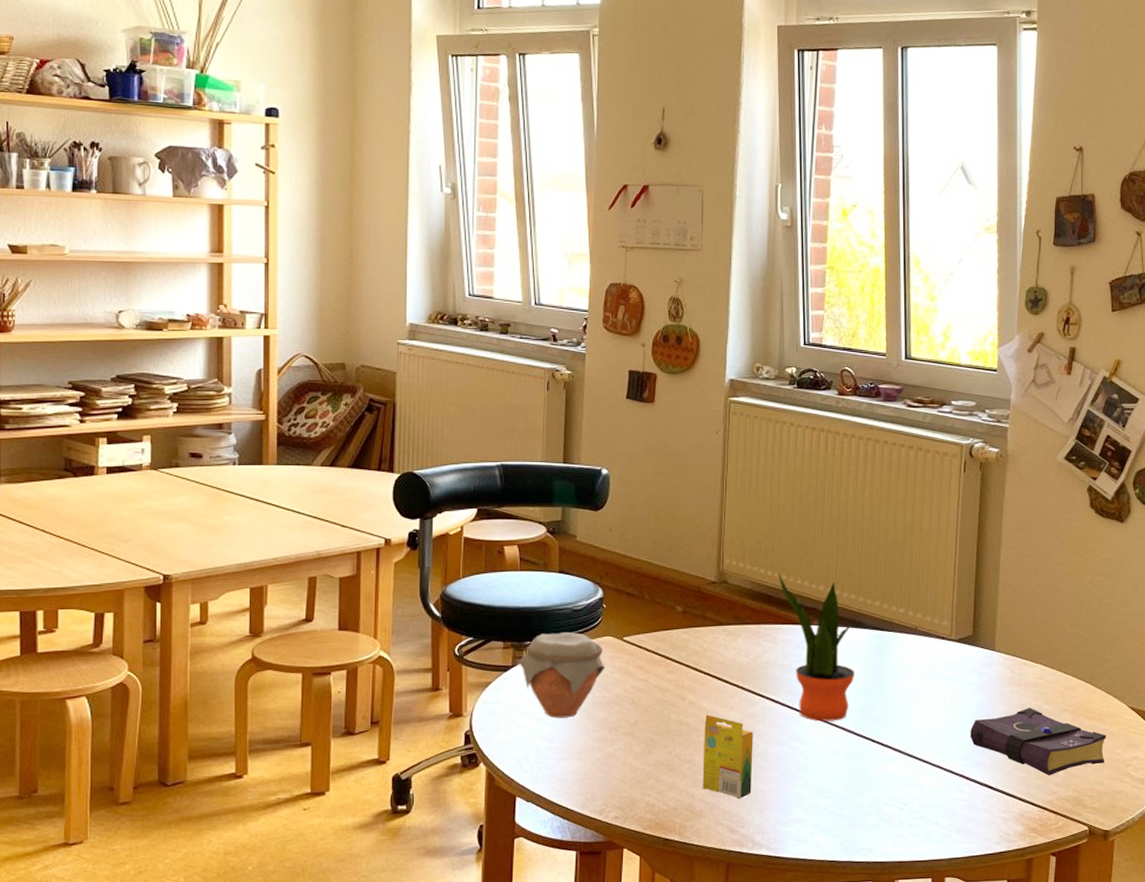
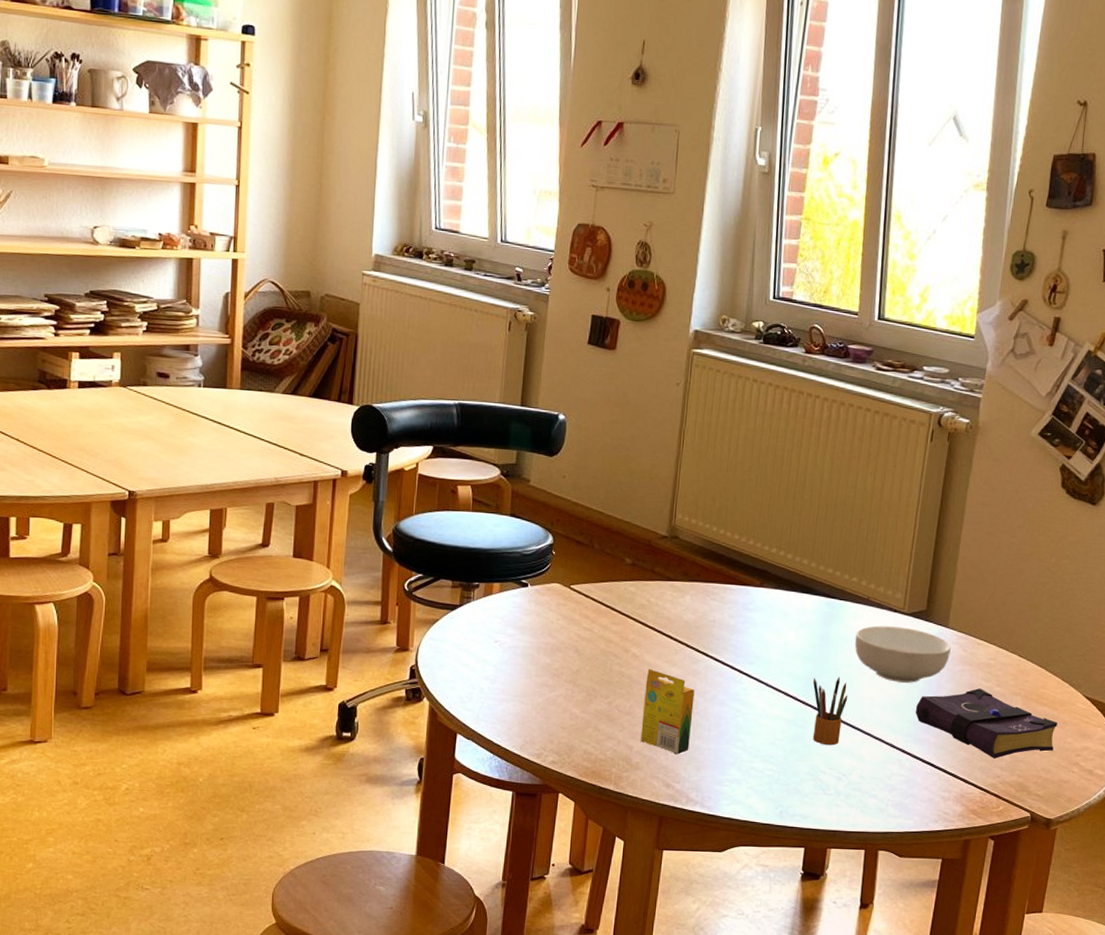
jar: present [518,631,605,718] -> none [465,575,551,661]
potted plant: present [777,572,855,722] -> none [730,531,803,686]
pencil box: none [868,708,903,777] -> present [812,677,847,746]
cereal bowl: none [906,653,999,708] -> present [854,626,951,683]

